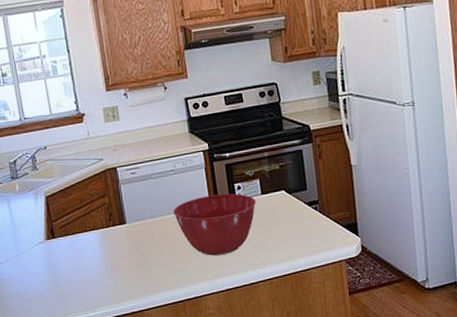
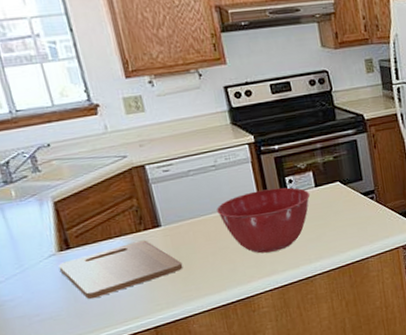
cutting board: none [45,235,142,285] -> present [58,240,183,299]

